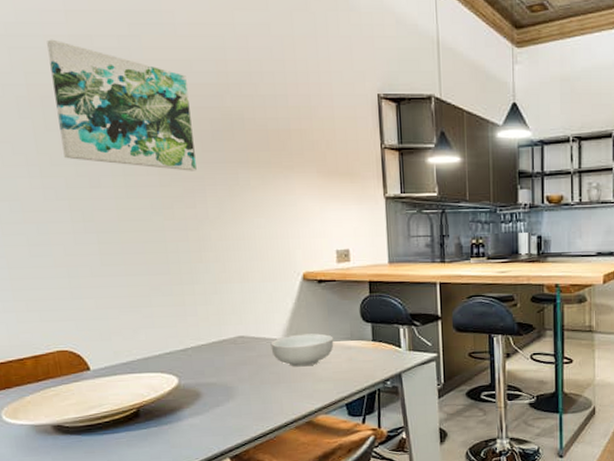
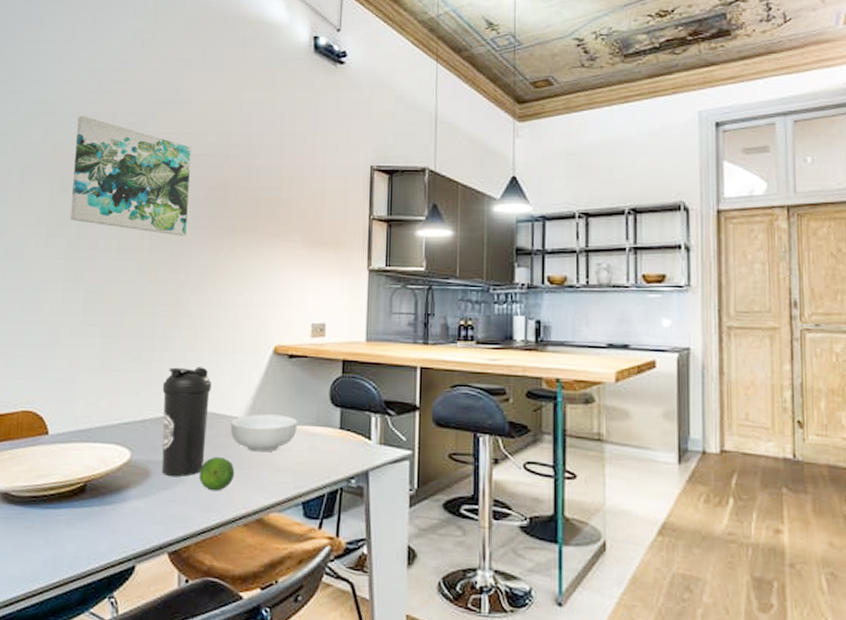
water bottle: none [198,297,251,395] -> present [161,367,212,476]
fruit: none [248,374,281,403] -> present [199,457,235,491]

